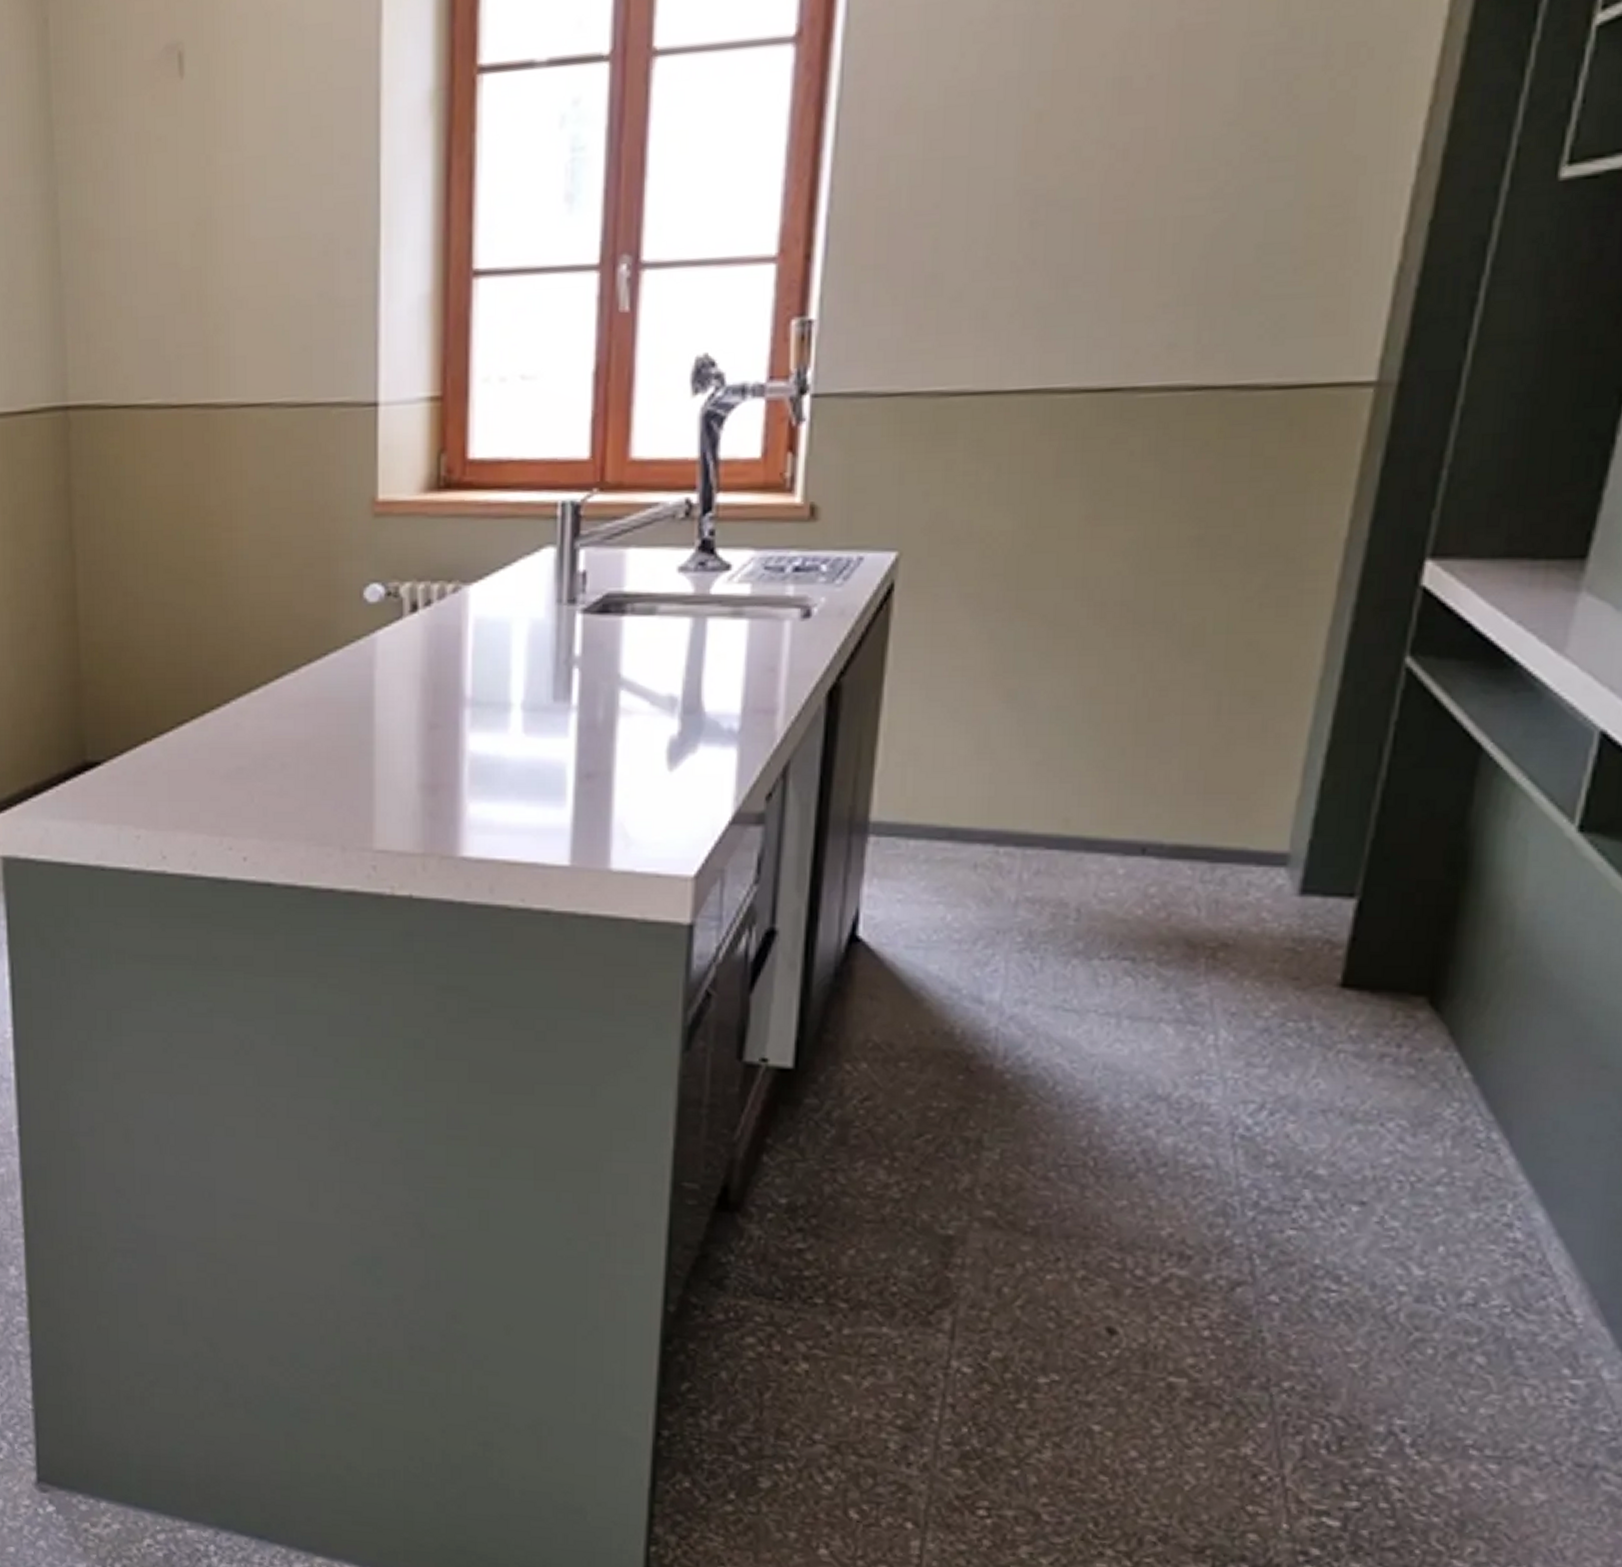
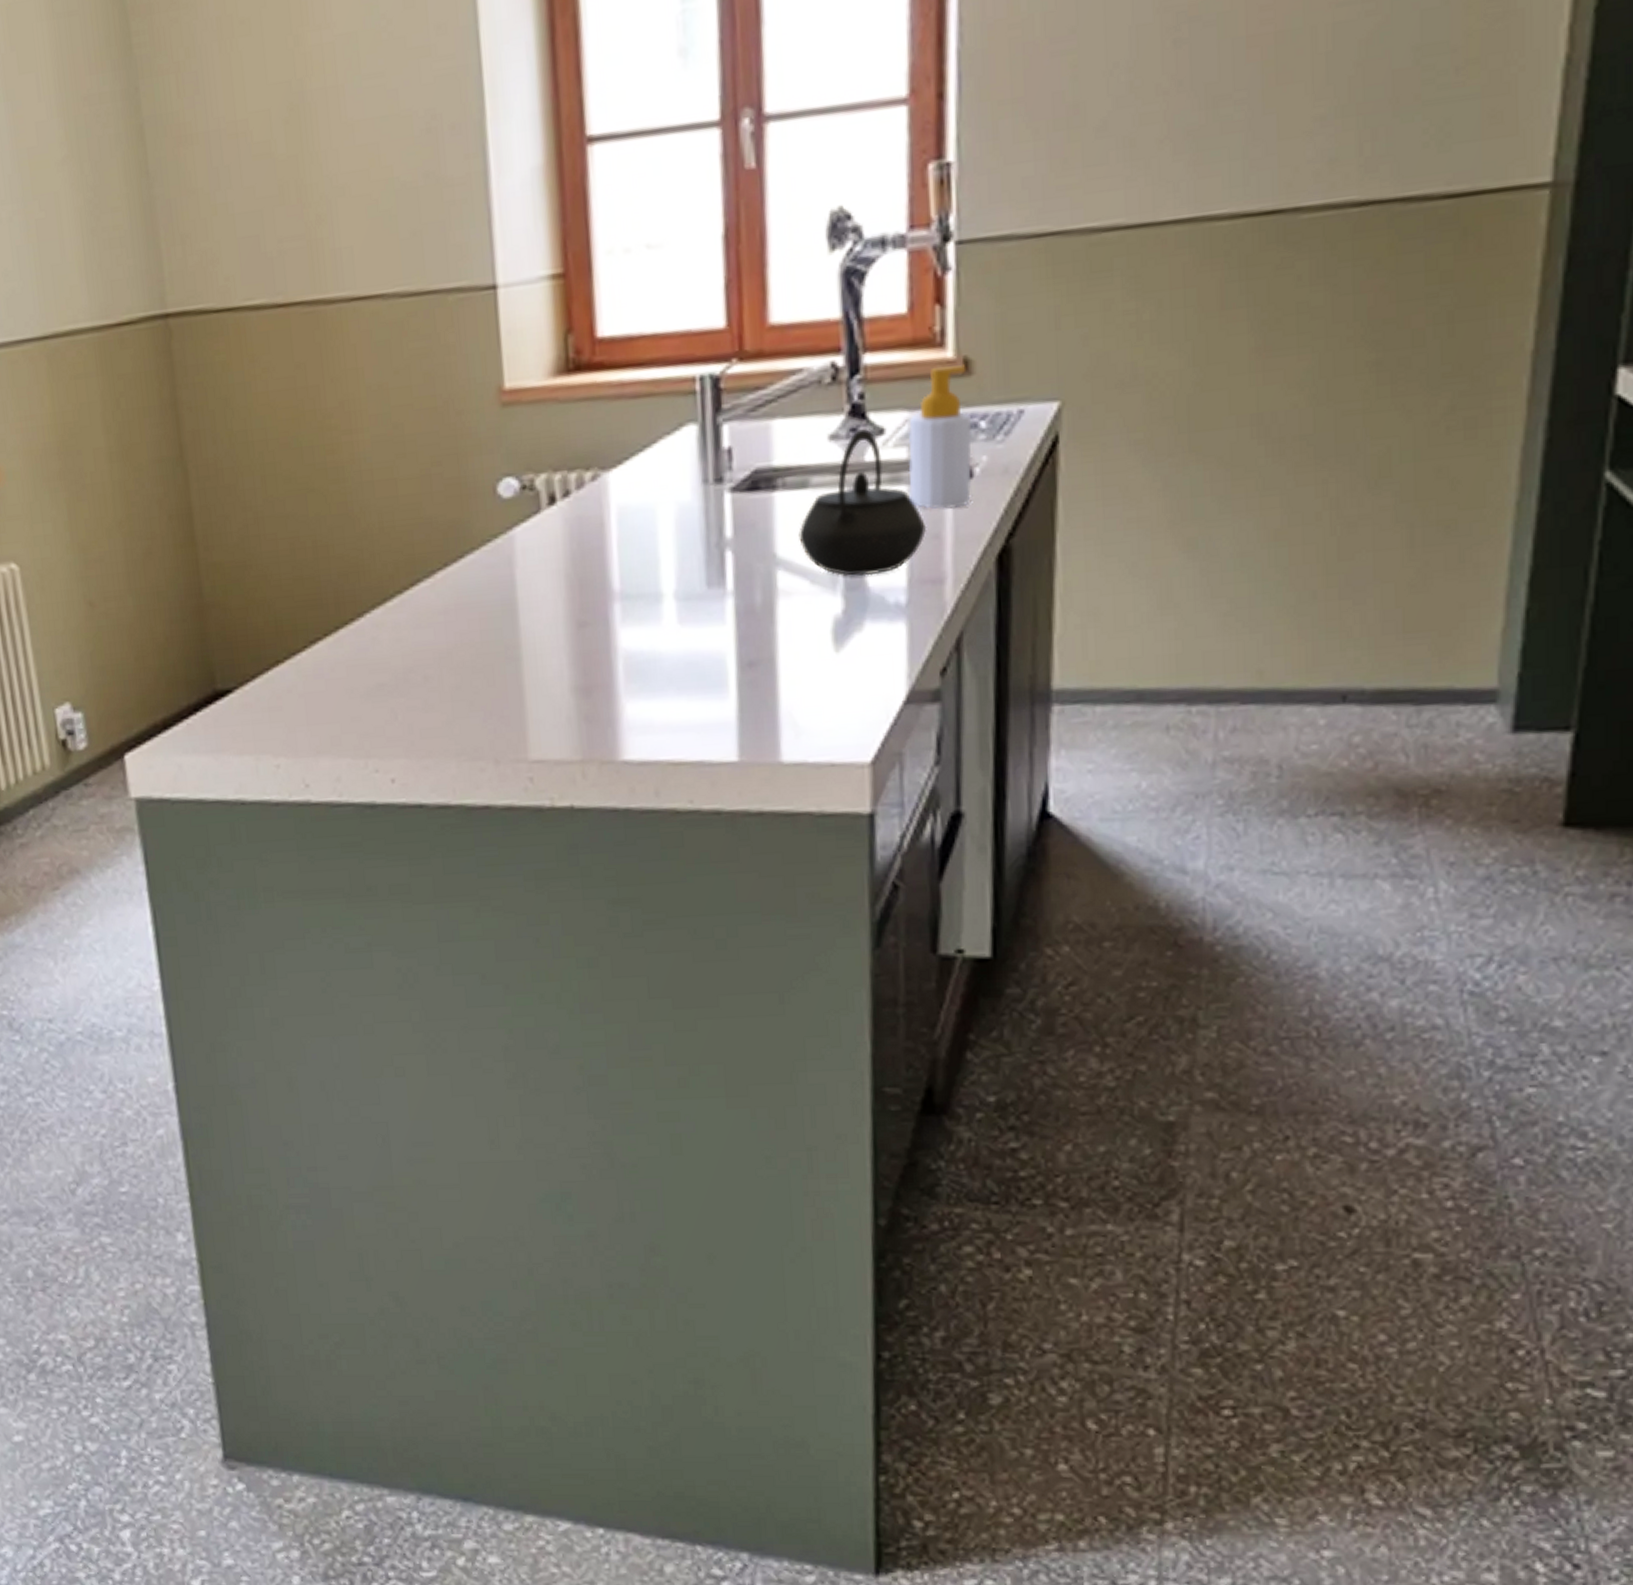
kettle: none [643,564,764,702] -> present [798,429,927,576]
soap bottle: none [750,509,814,646] -> present [908,363,973,510]

